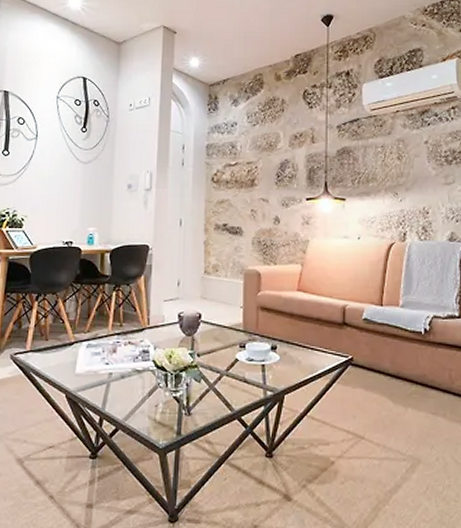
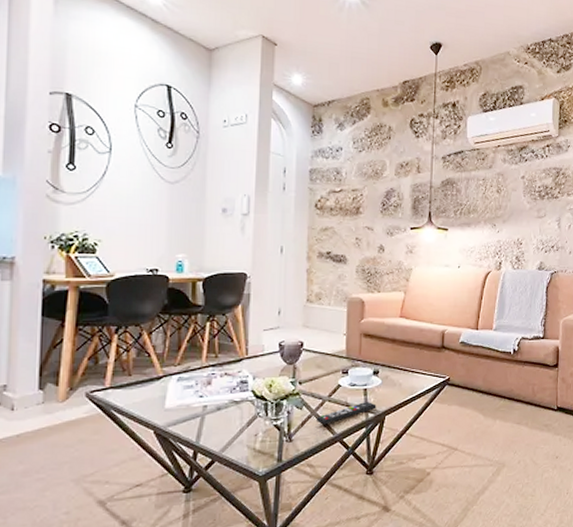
remote control: none [213,379,275,400] -> present [315,402,377,425]

